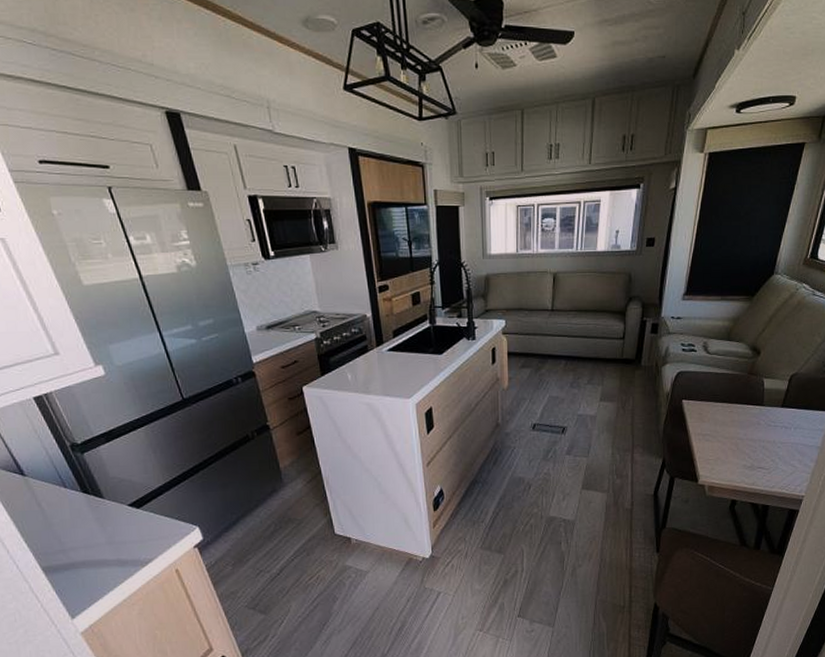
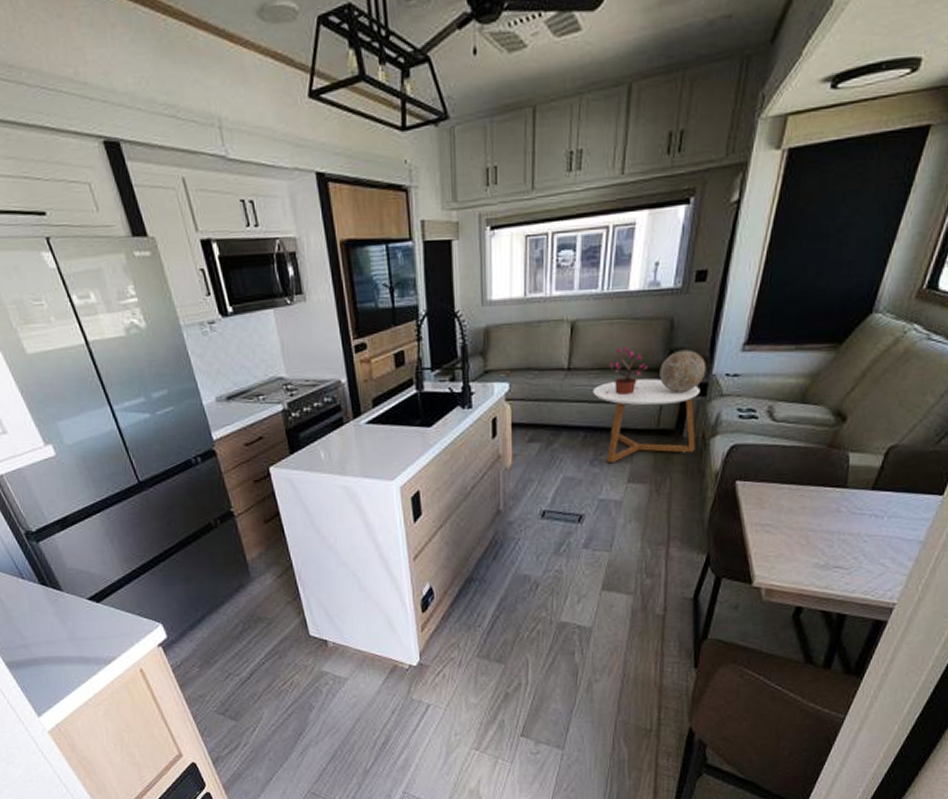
coffee table: none [571,319,653,386] -> present [592,378,701,464]
potted plant: none [581,293,613,331] -> present [605,346,649,395]
decorative sphere: none [622,297,657,330] -> present [659,349,706,392]

